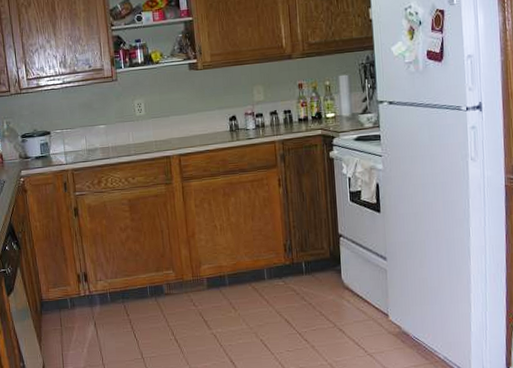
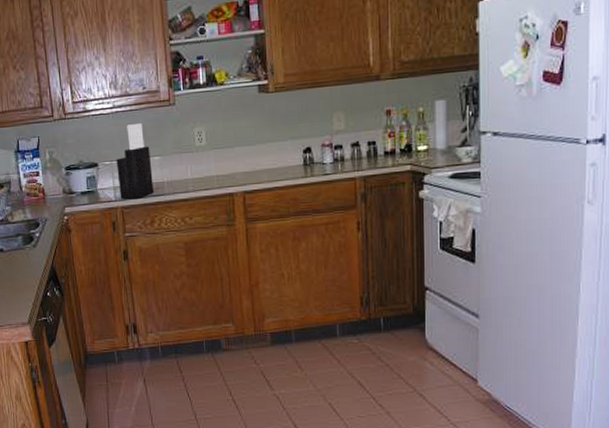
knife block: none [66,96,100,162] -> present [116,122,154,199]

